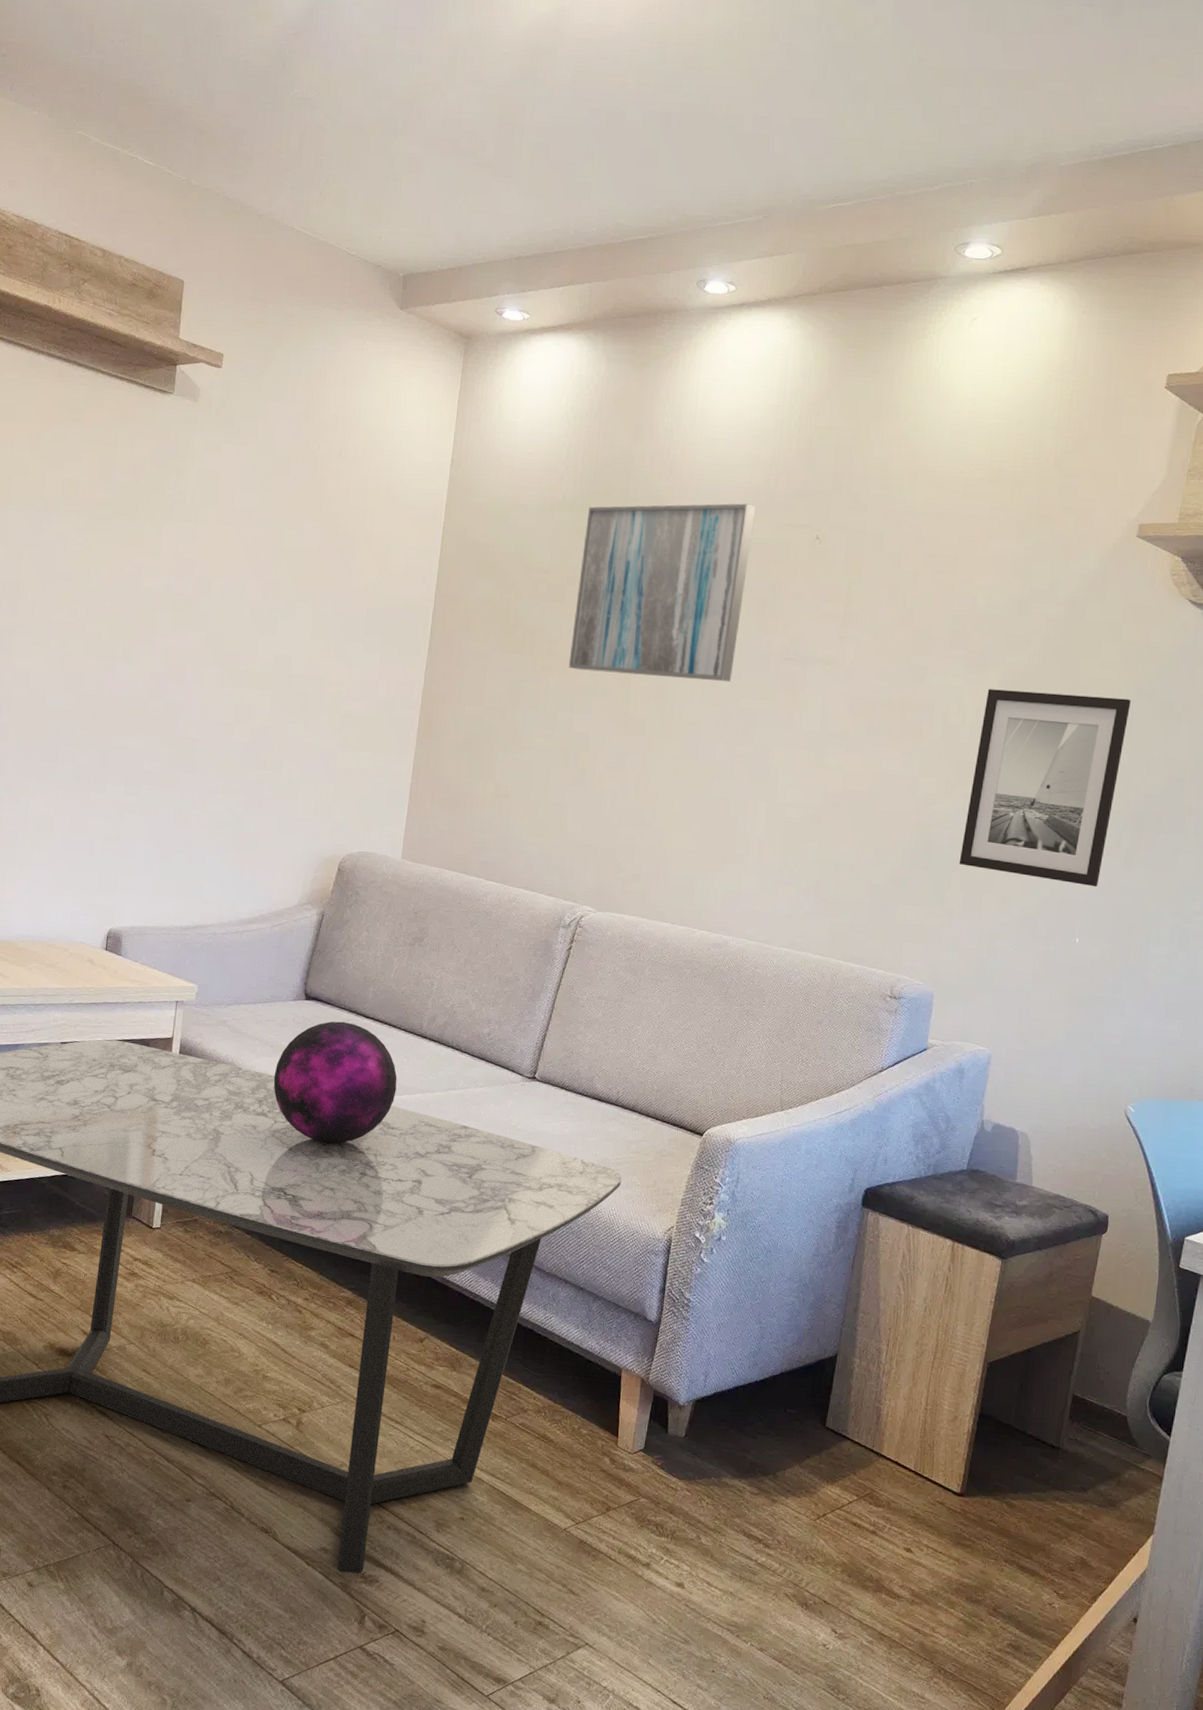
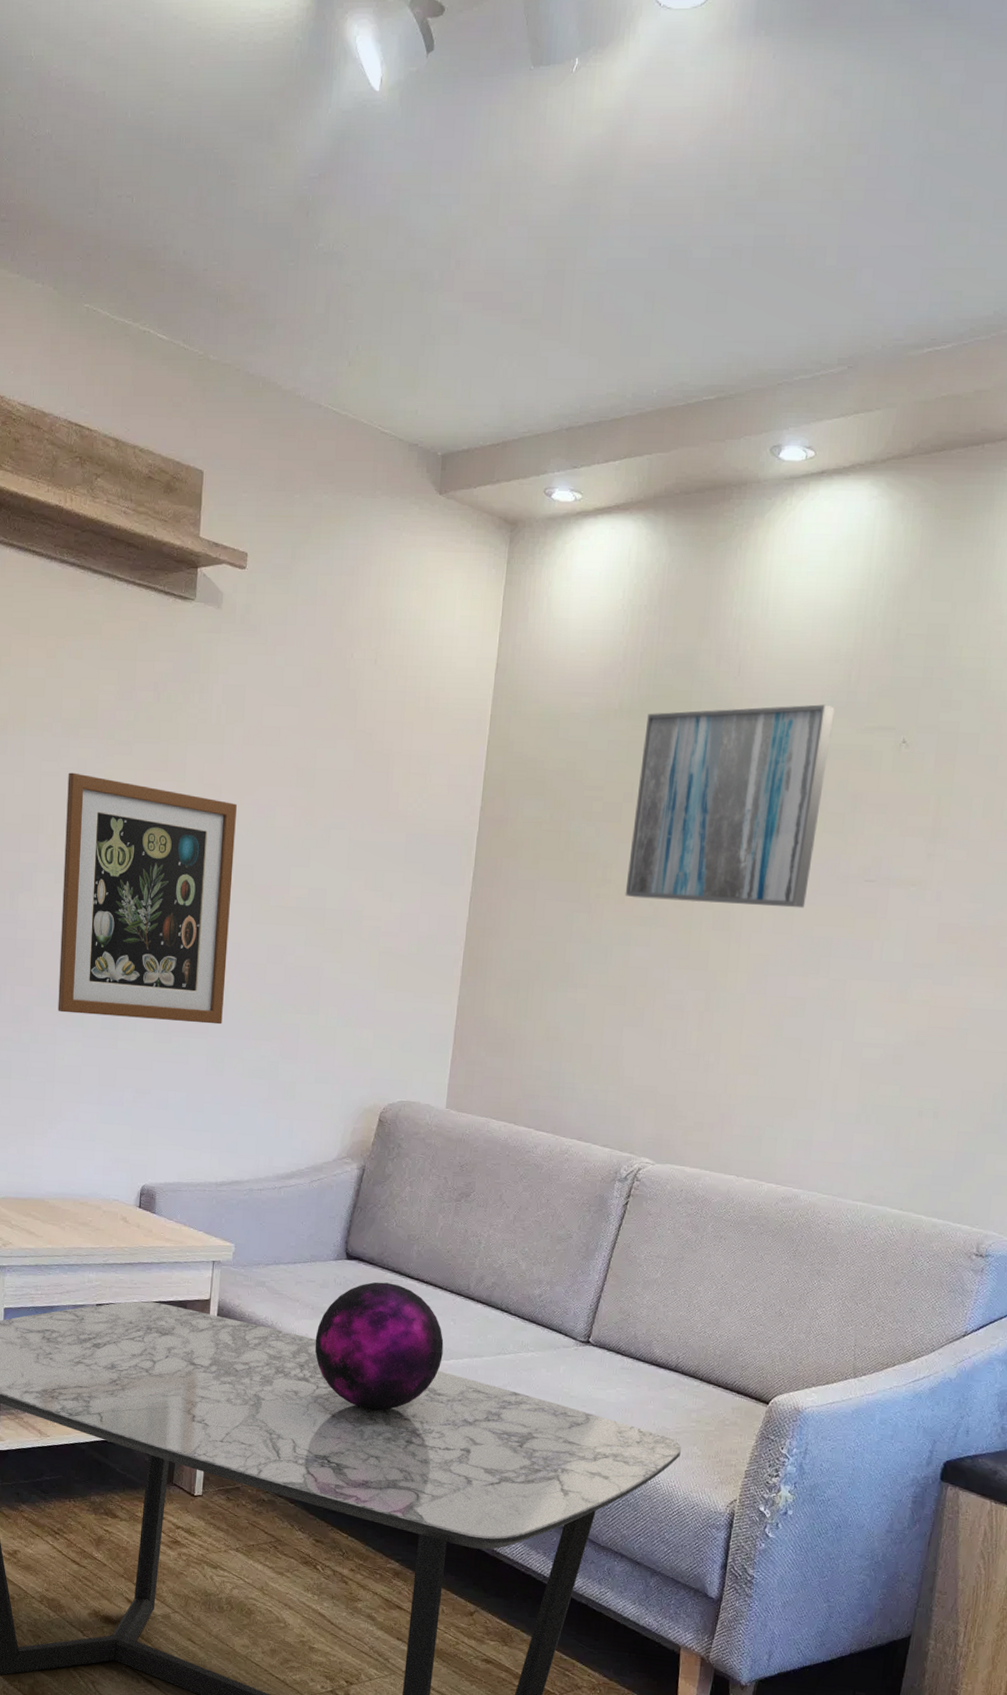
wall art: none [31,544,209,779] -> present [58,772,237,1025]

